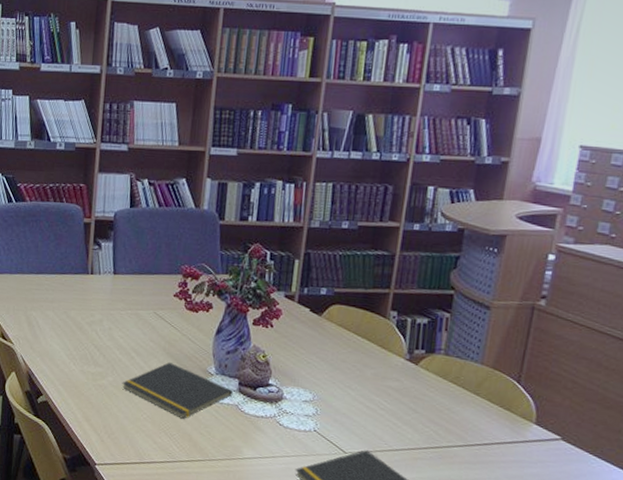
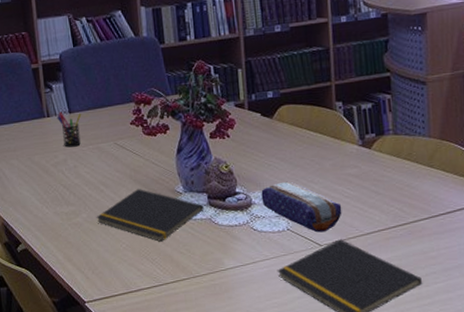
pen holder: none [100,271,126,309] -> present [57,111,82,147]
pencil case: none [293,382,375,440] -> present [261,181,342,233]

